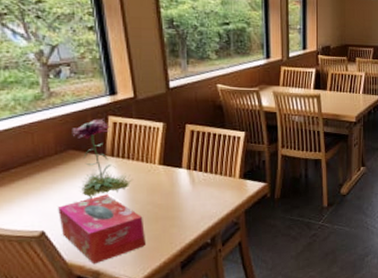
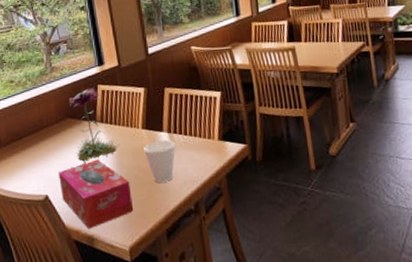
cup: none [159,176,195,218] -> present [143,140,176,183]

